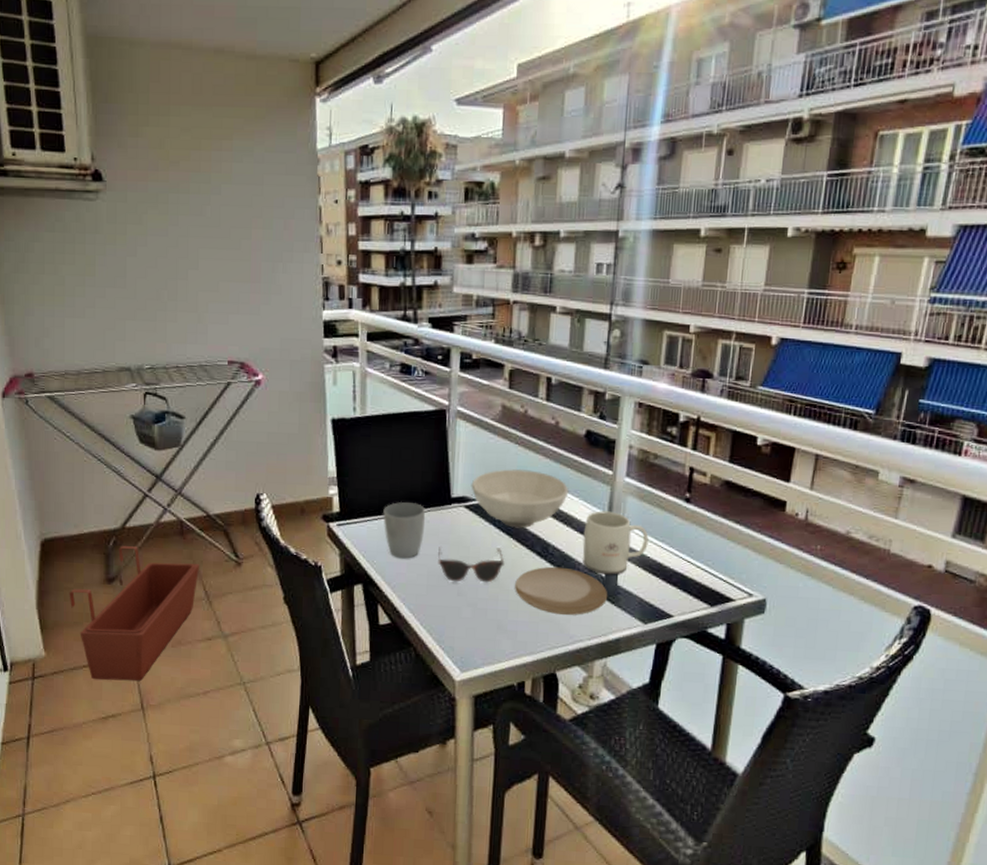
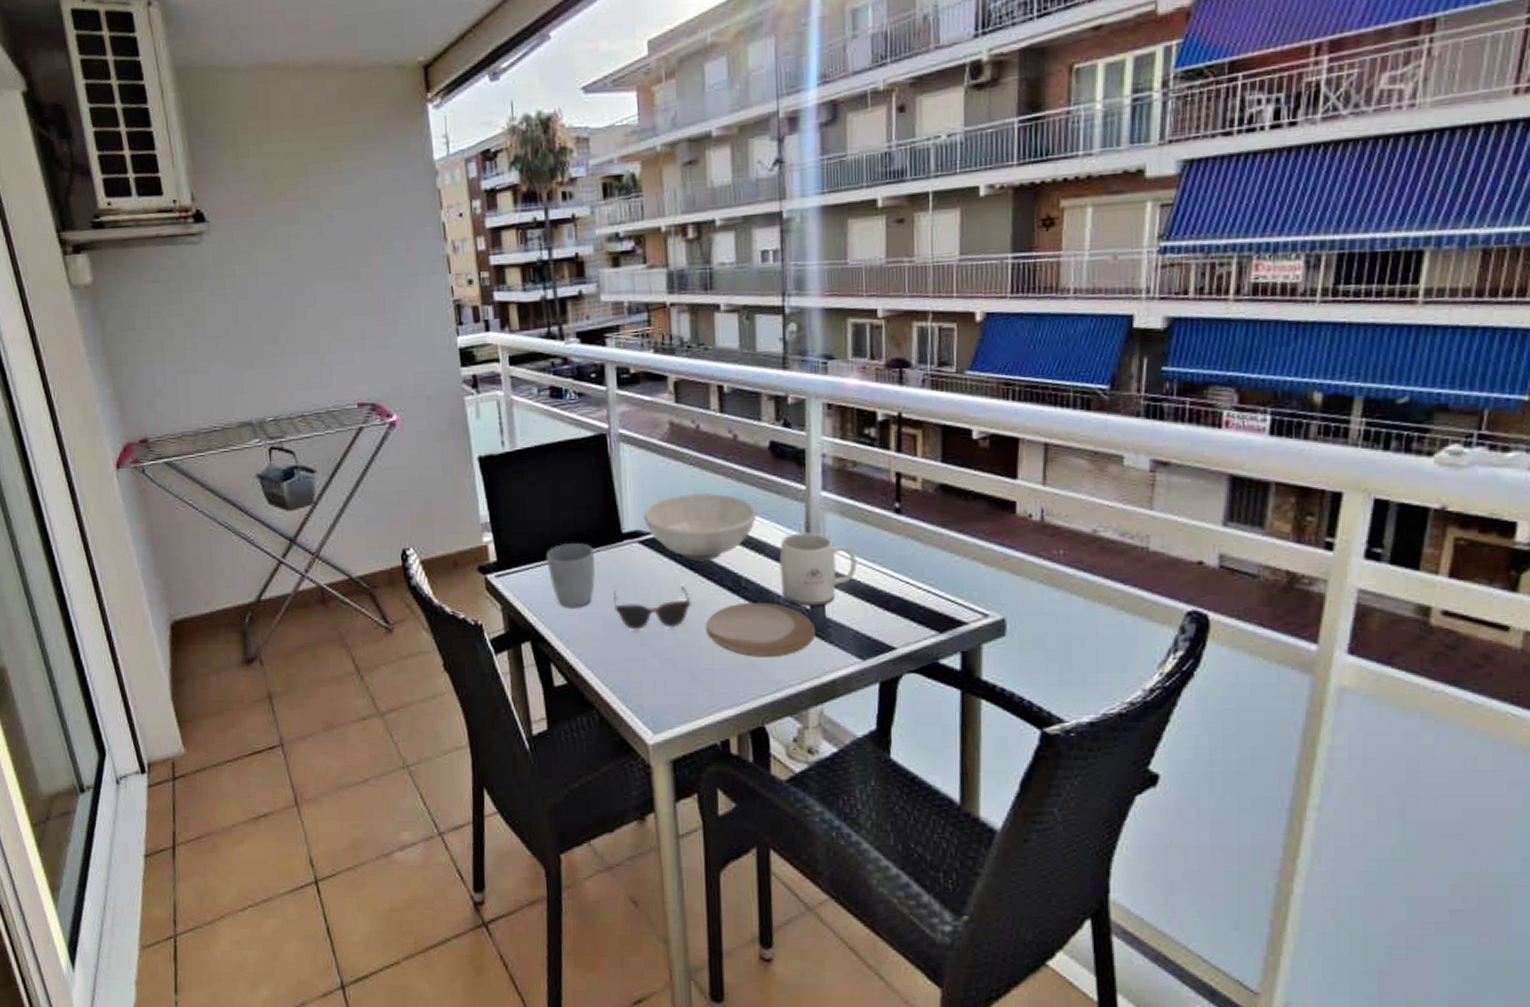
planter: present [69,546,200,681] -> none [205,621,347,774]

